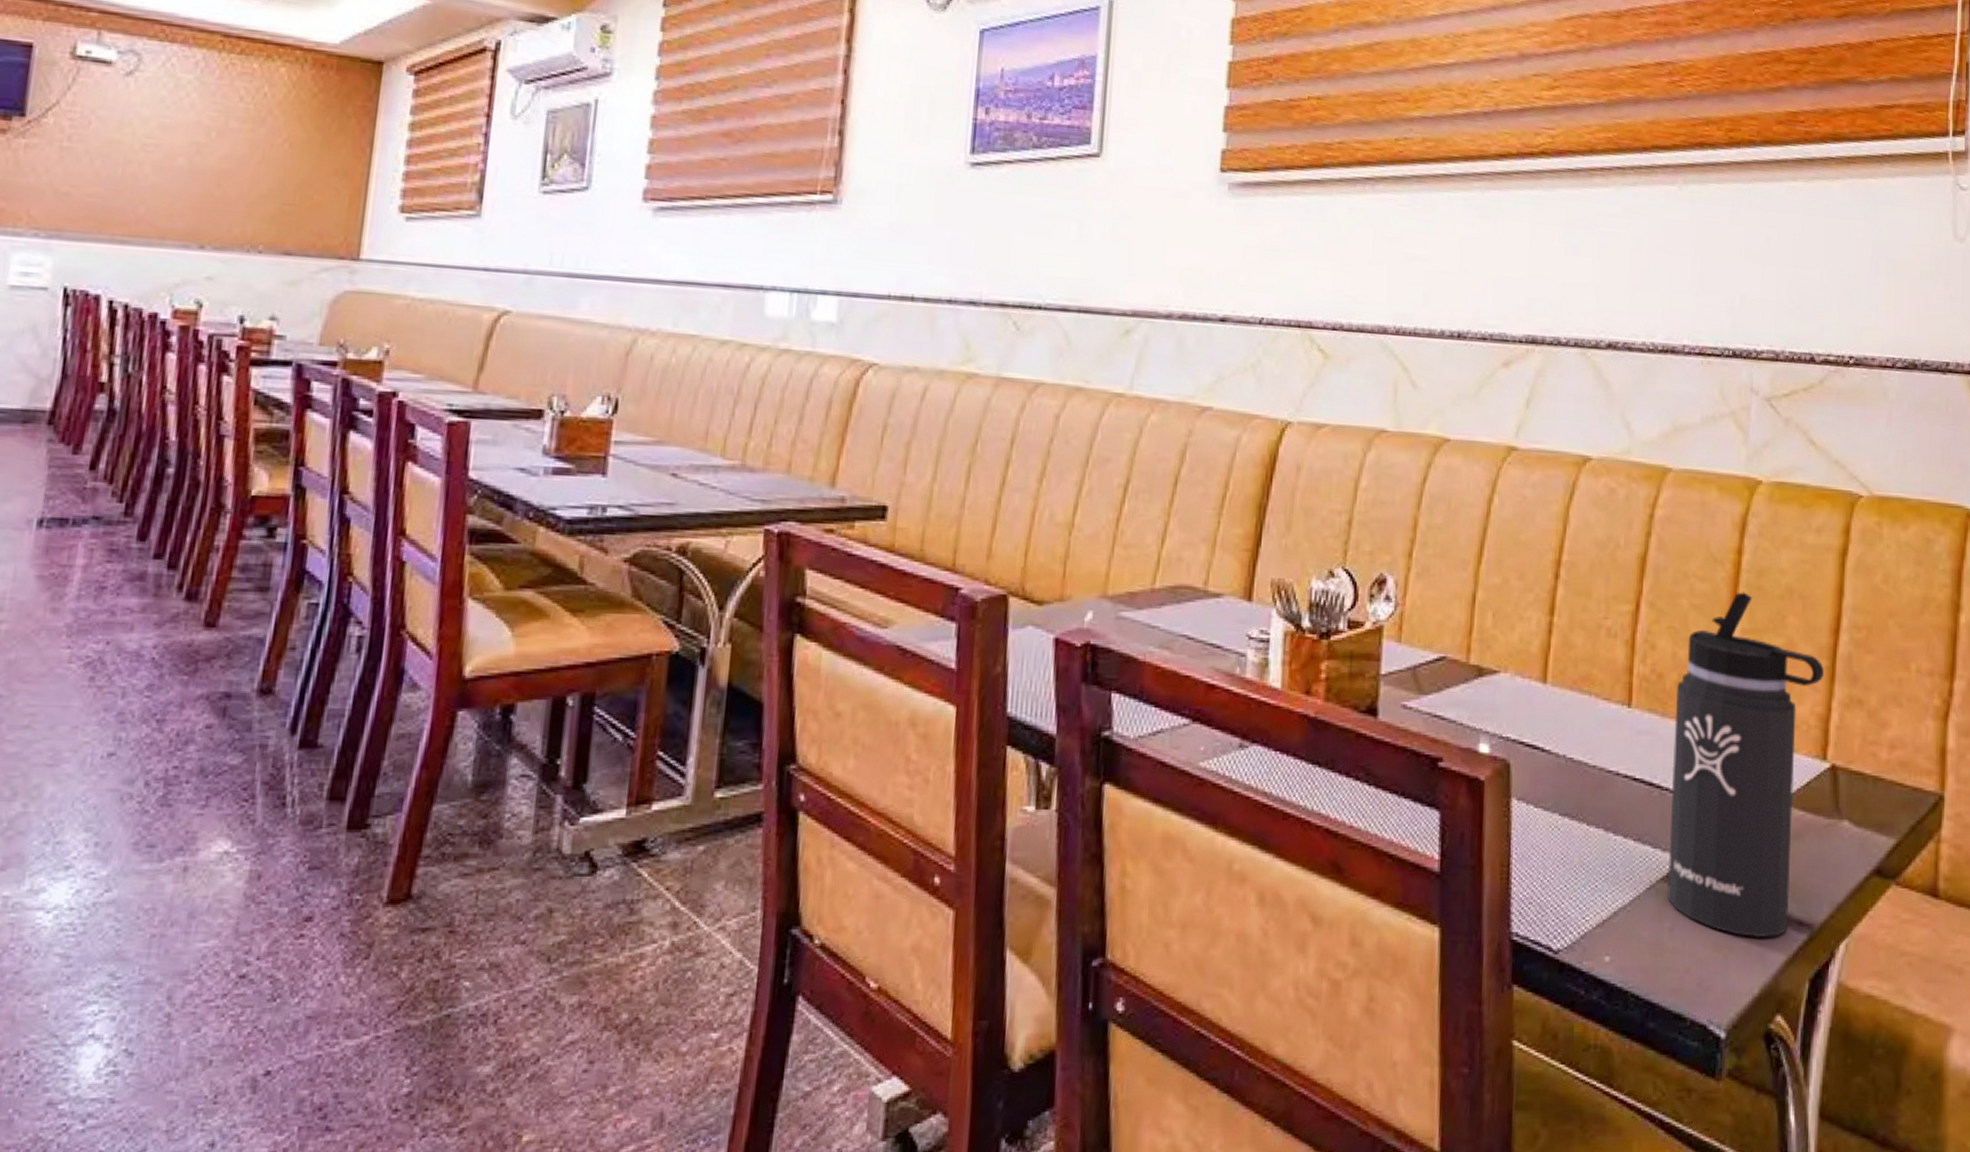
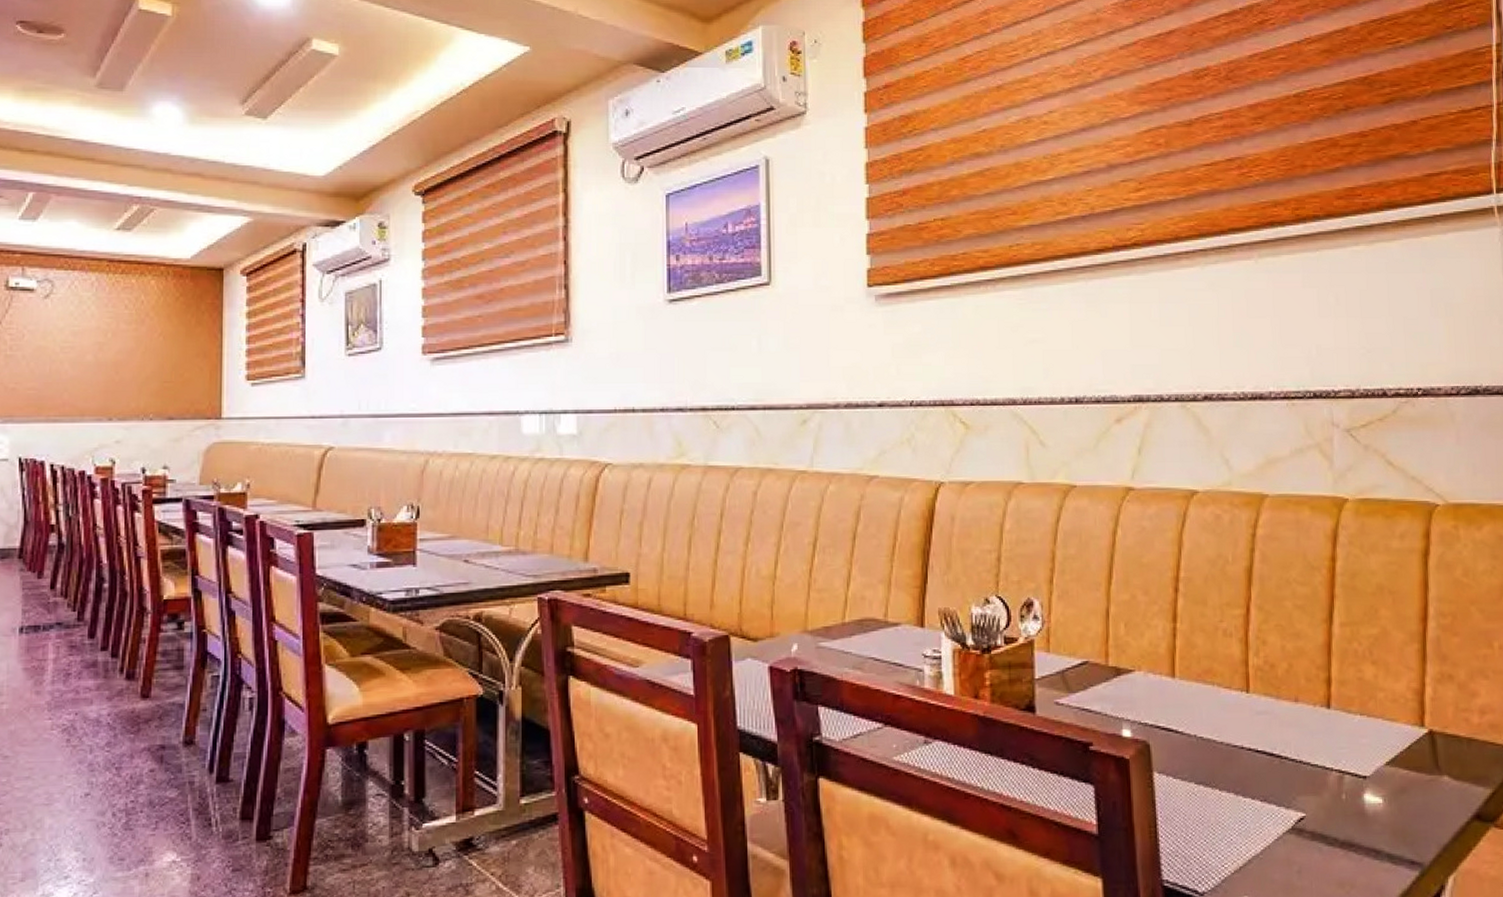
thermos bottle: present [1666,592,1824,939] -> none [1287,592,1416,876]

